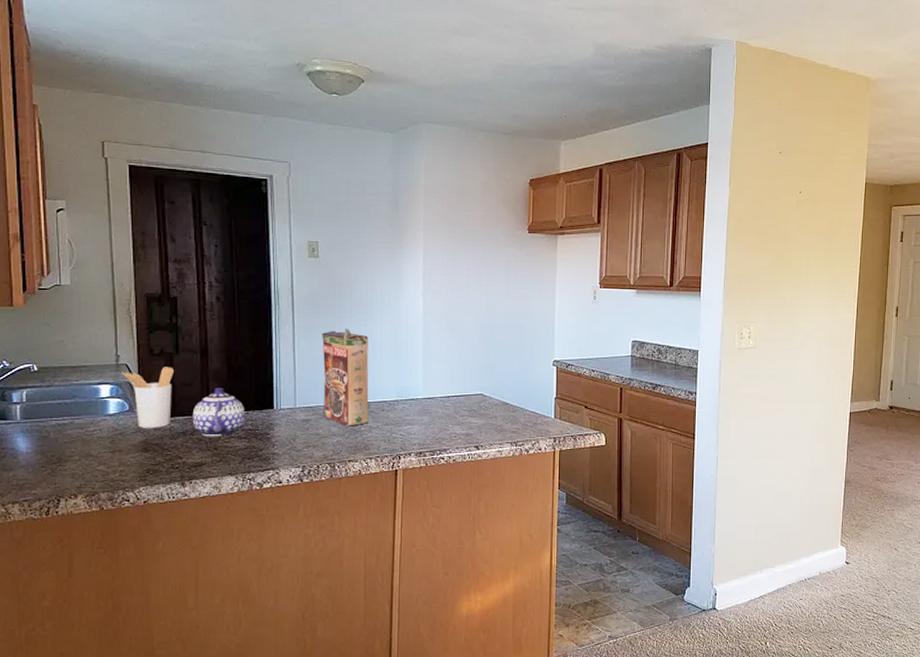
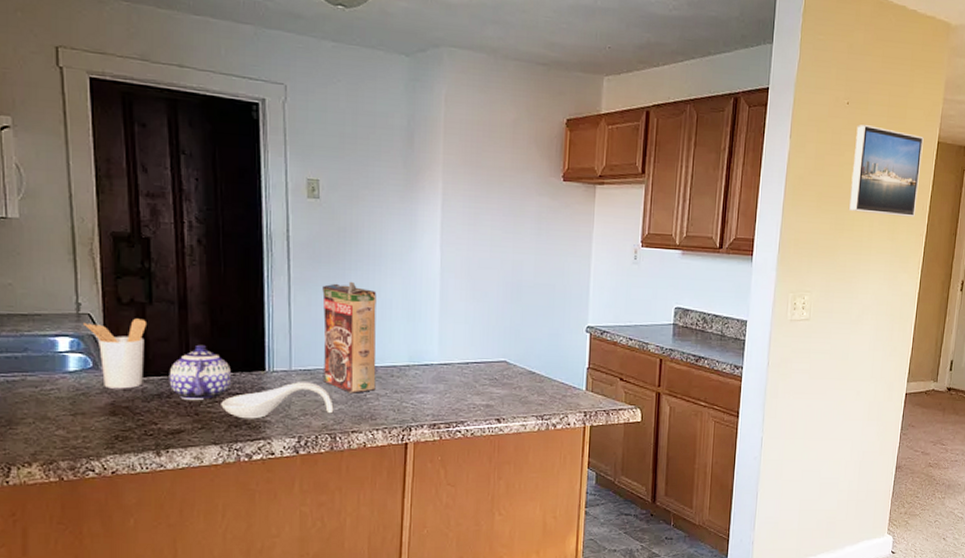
spoon rest: none [236,418,333,452] -> present [221,382,334,419]
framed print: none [787,171,852,251] -> present [849,124,924,217]

